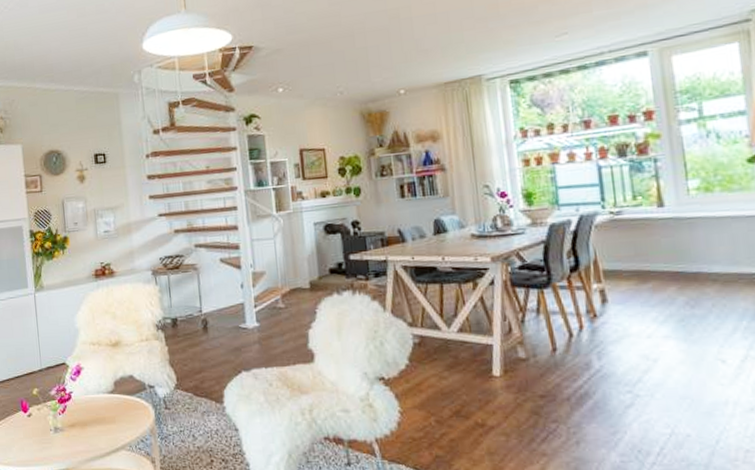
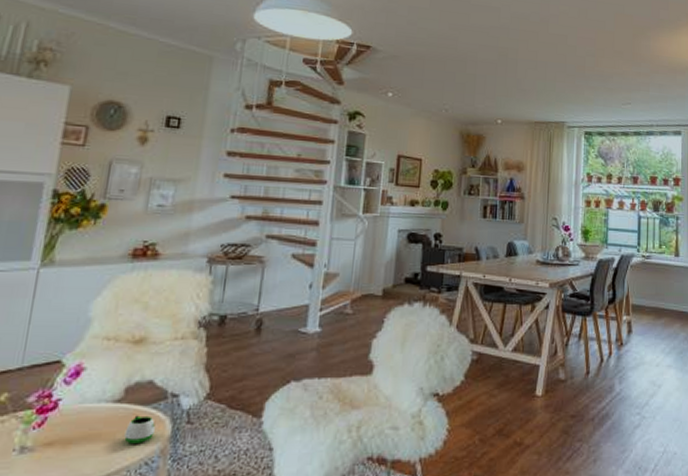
mug: none [121,403,143,425] -> present [124,415,155,444]

